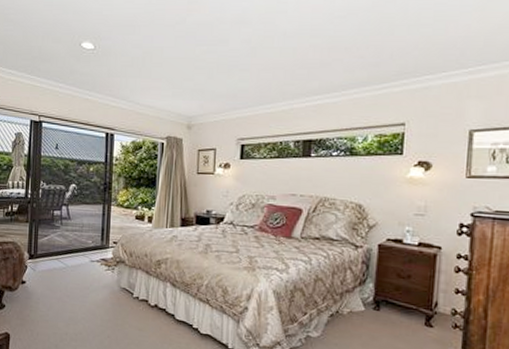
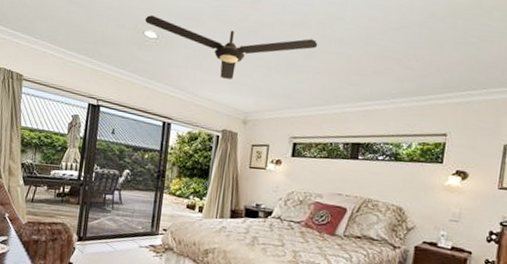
ceiling fan: none [80,26,260,84] -> present [144,15,318,79]

